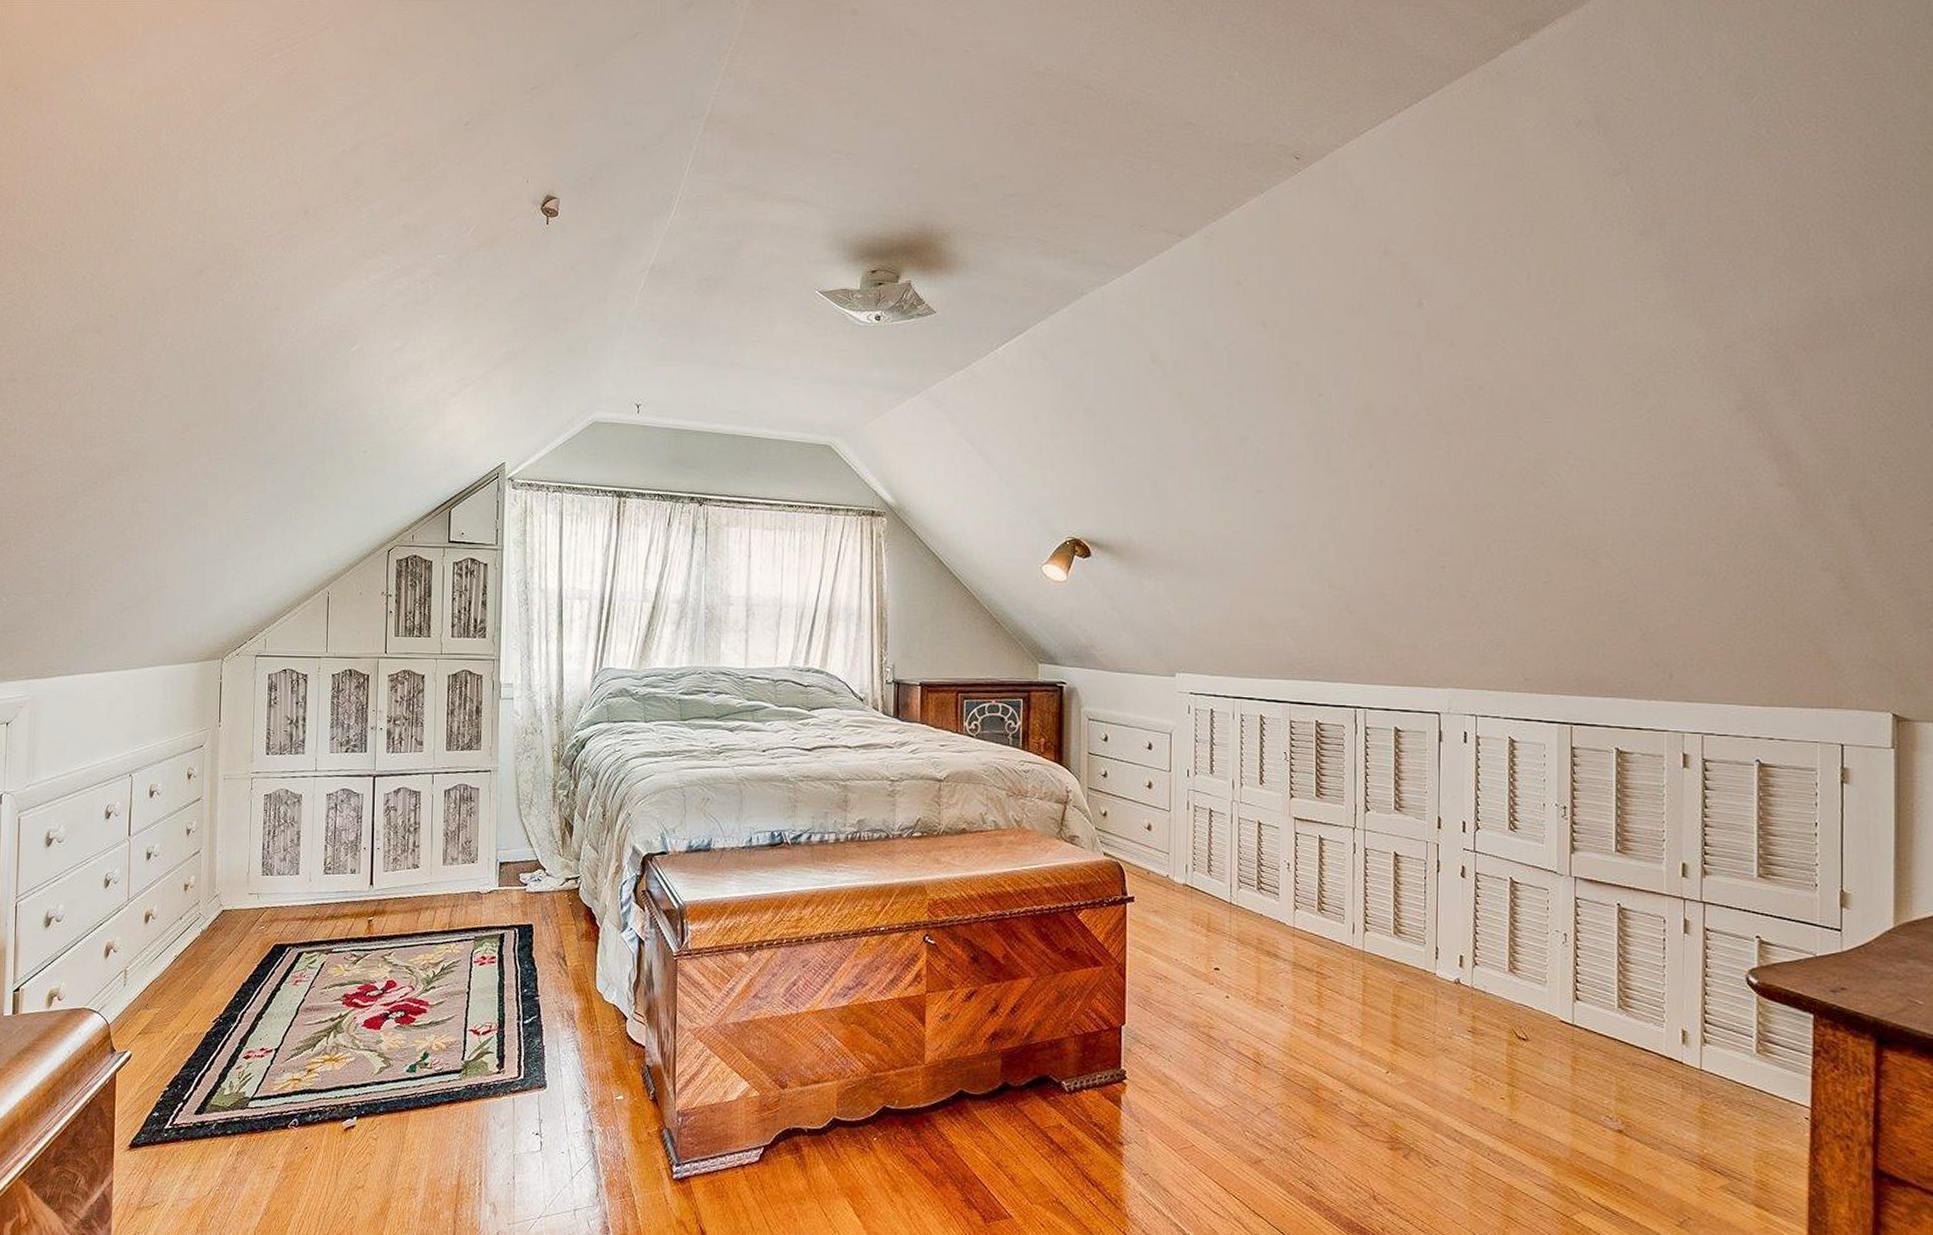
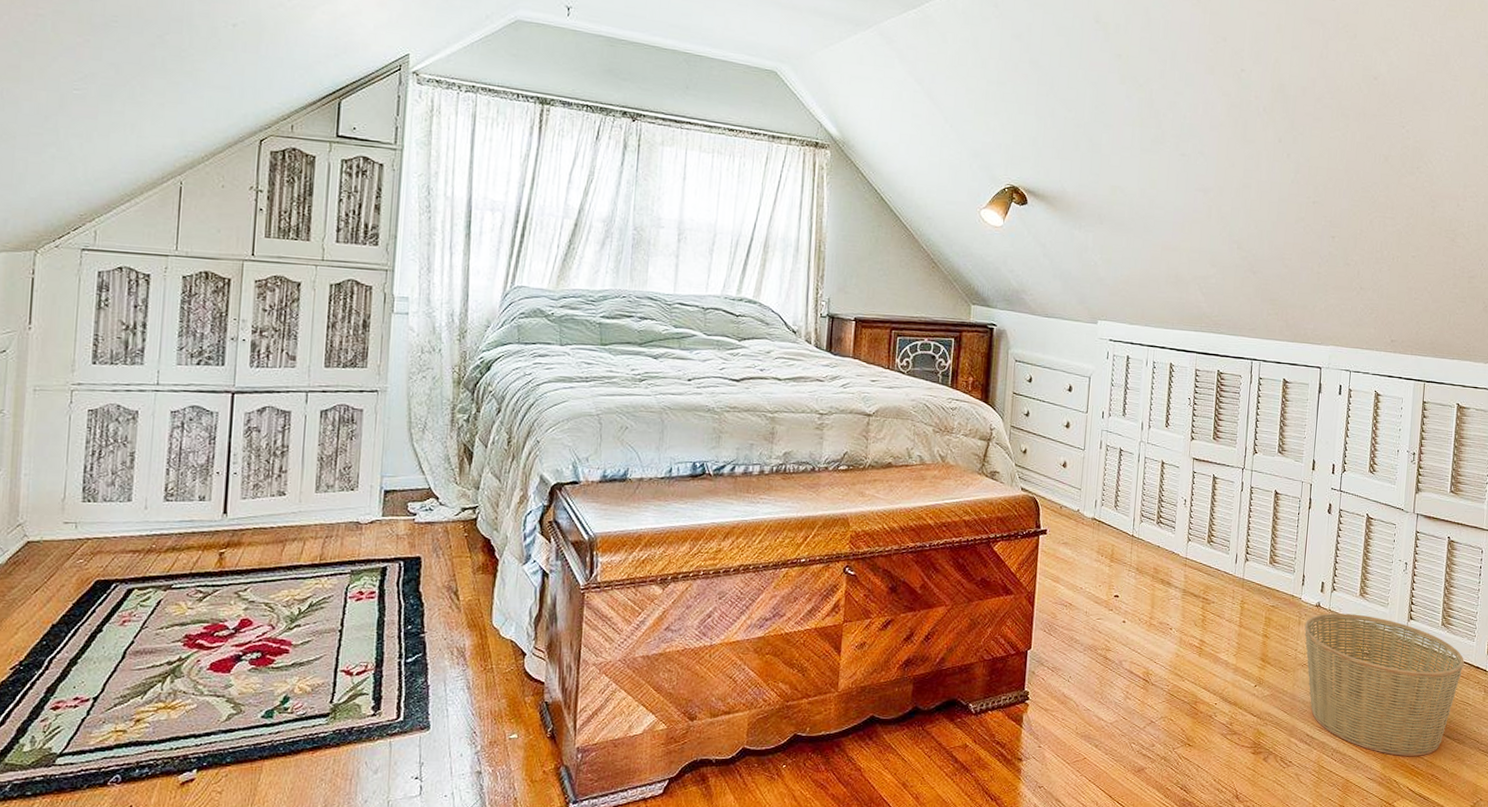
basket: none [1442,991,1653,1162] -> present [1304,613,1465,756]

